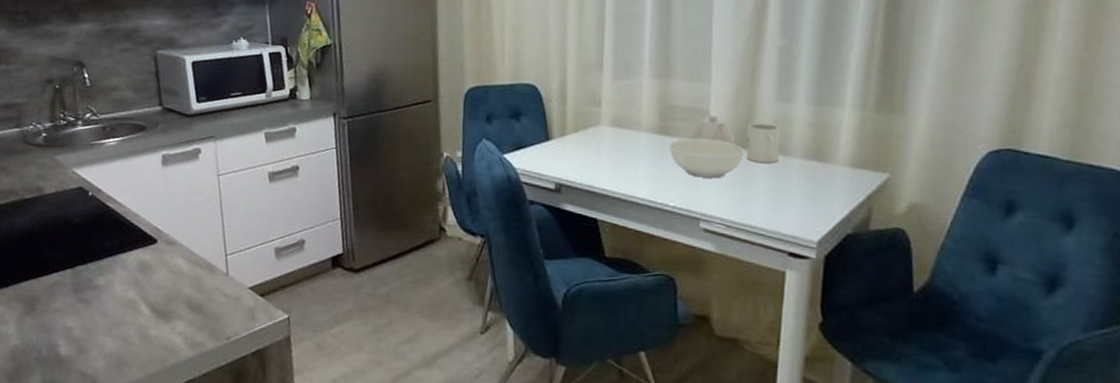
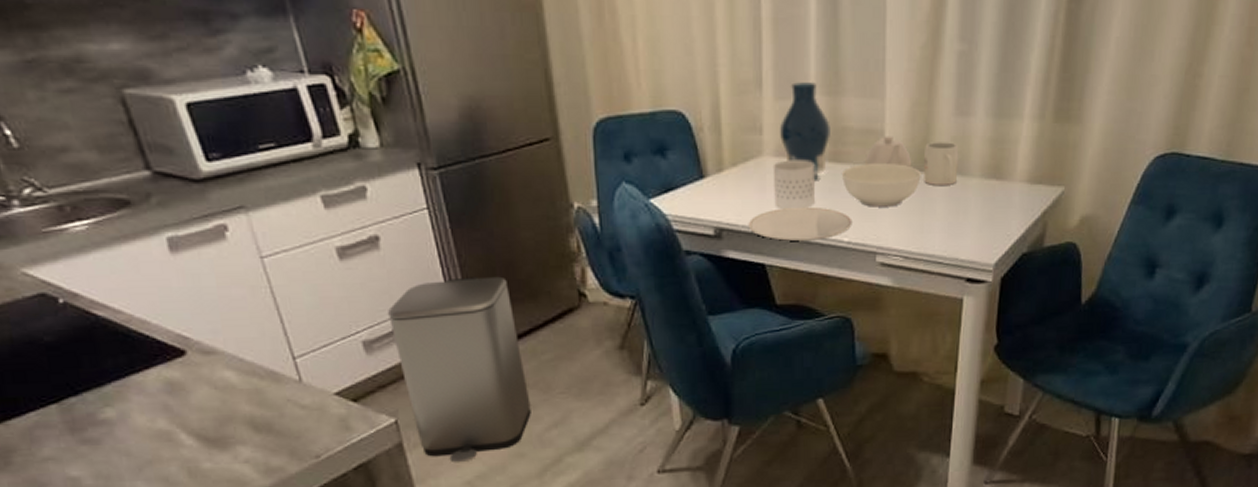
pedal bin: none [295,204,392,362] -> present [387,276,531,463]
plate: none [584,170,678,203] -> present [748,206,853,242]
mug: none [608,130,645,173] -> present [773,160,815,208]
vase: none [615,66,661,149] -> present [779,82,830,180]

